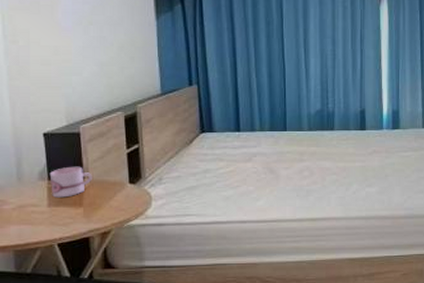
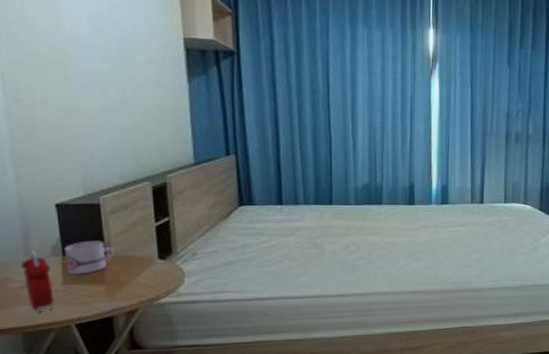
alarm clock: none [14,175,40,232] -> present [21,250,54,312]

